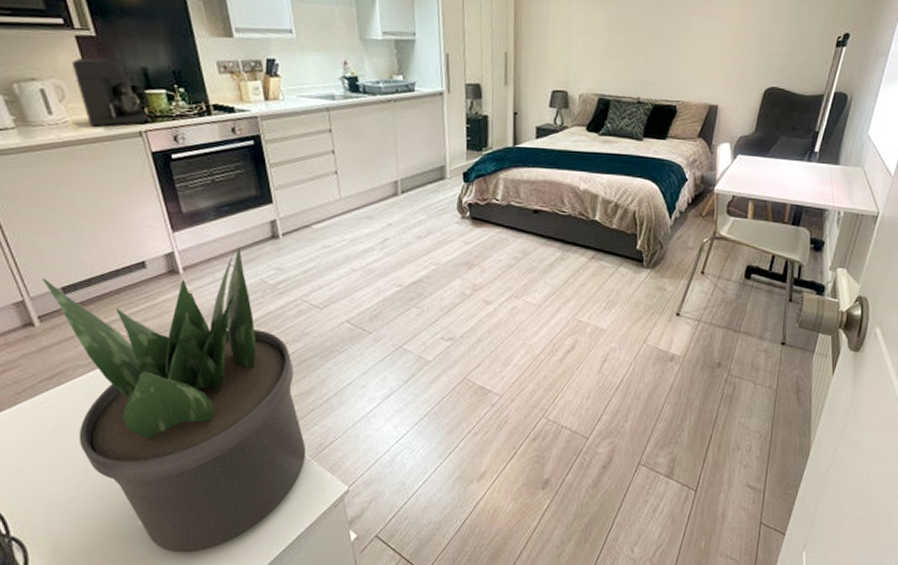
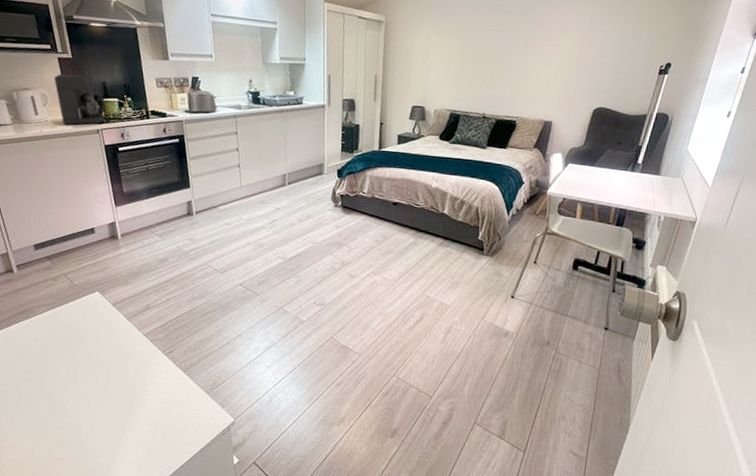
planter: present [42,248,307,553] -> none [22,221,204,461]
toaster: none [259,76,303,107] -> present [184,90,217,114]

